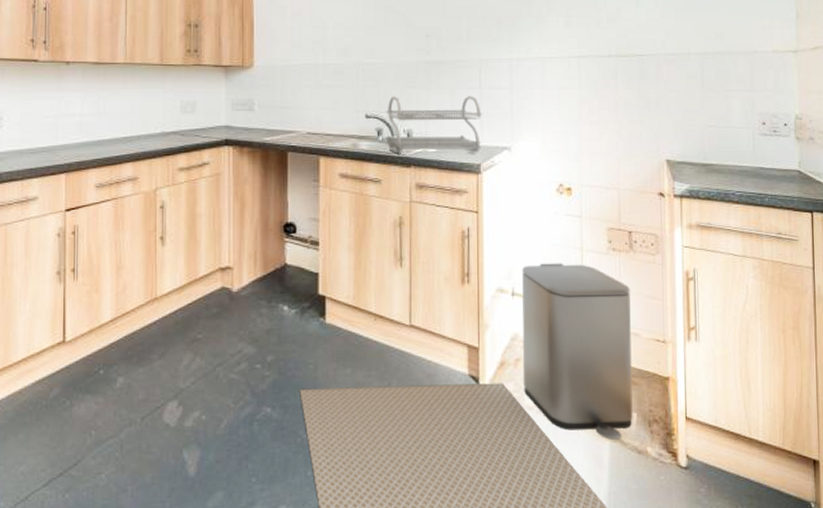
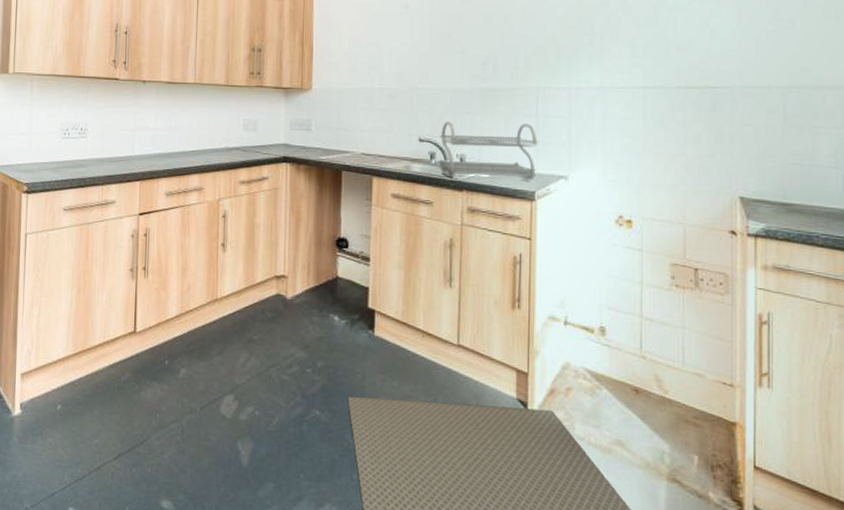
pedal bin: present [522,263,633,441] -> none [573,294,696,482]

